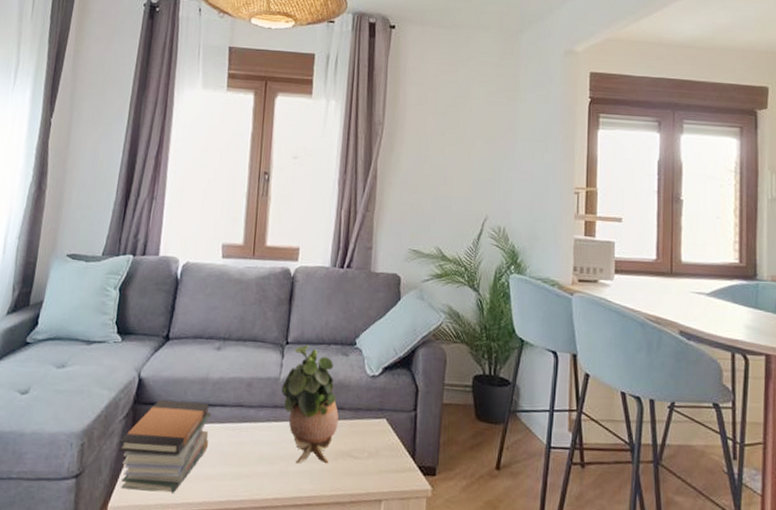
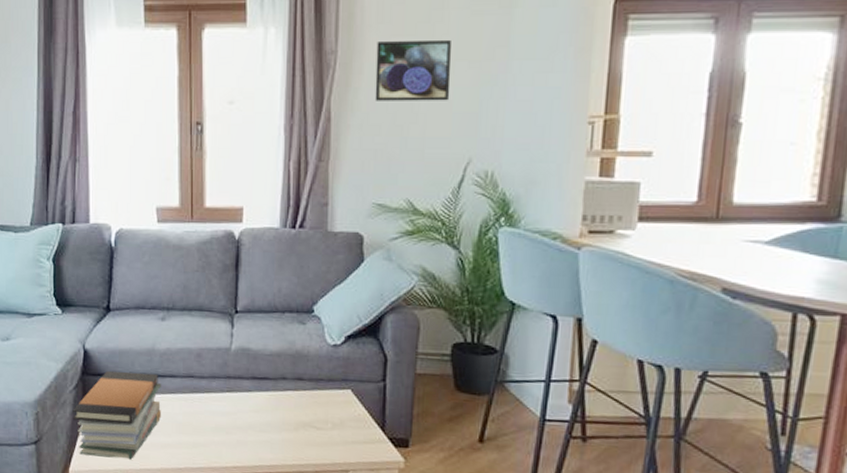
potted plant: present [282,345,339,464] -> none [234,313,298,435]
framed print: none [412,118,473,169] -> present [375,41,452,101]

